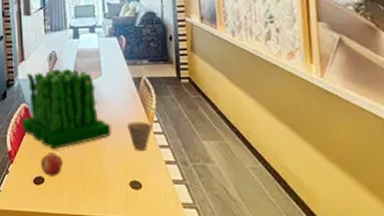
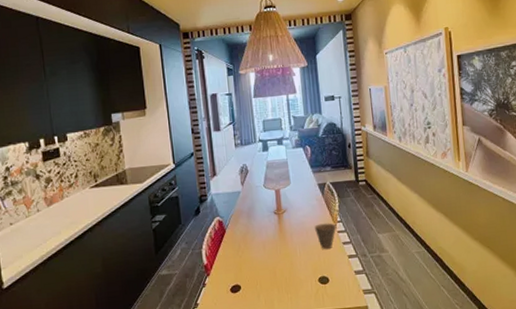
plant: present [21,68,112,150] -> none [216,180,301,258]
fruit: present [41,152,63,176] -> none [237,260,258,283]

